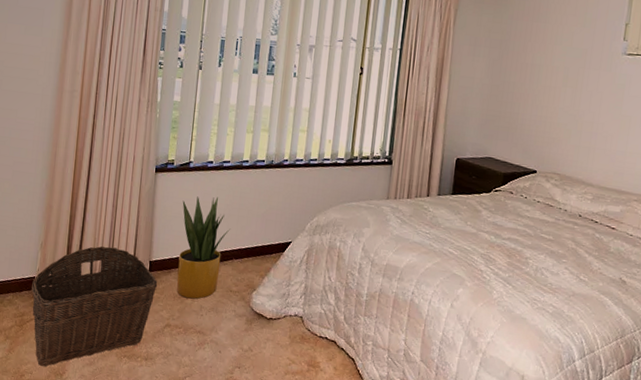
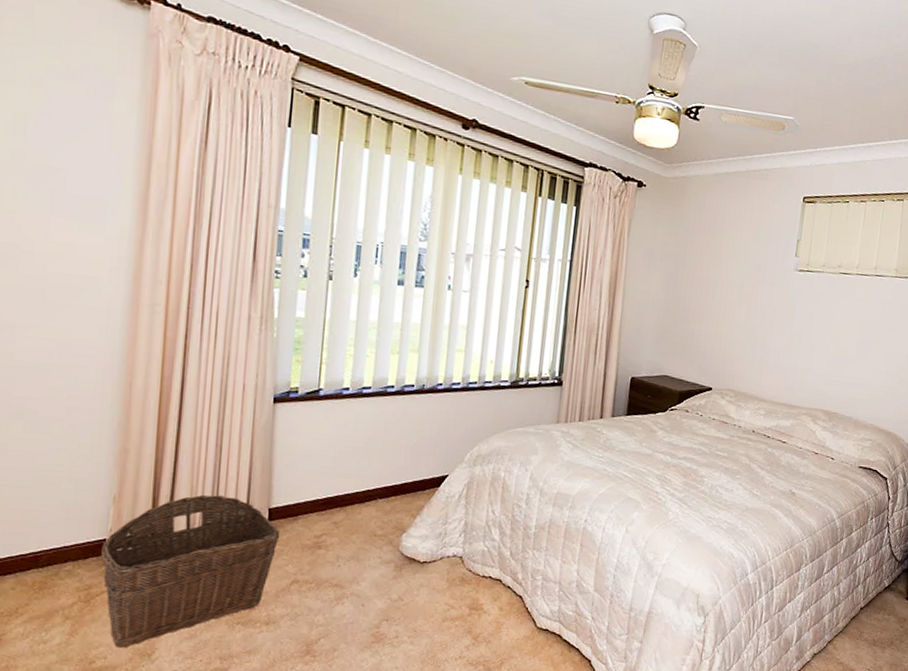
planter: present [176,196,231,299] -> none [305,428,374,548]

